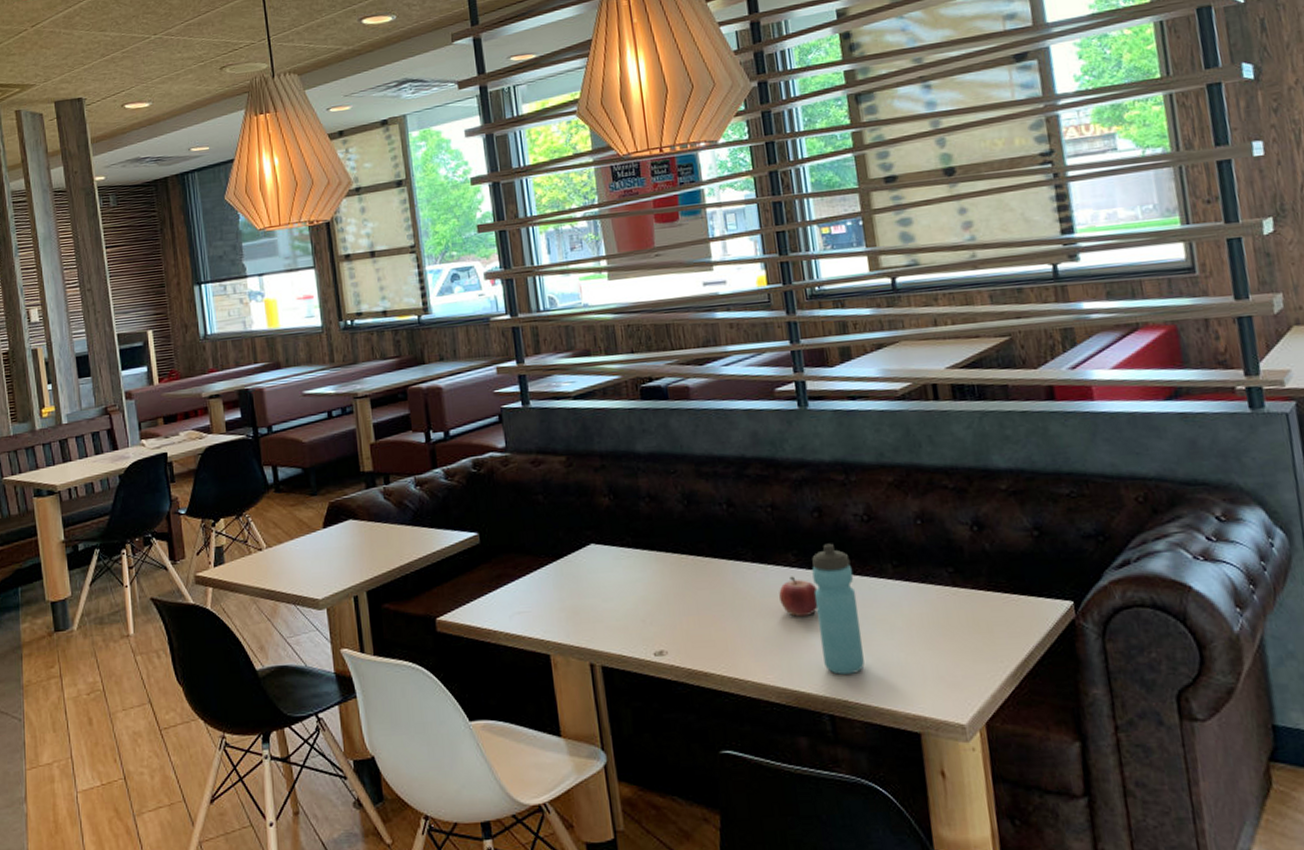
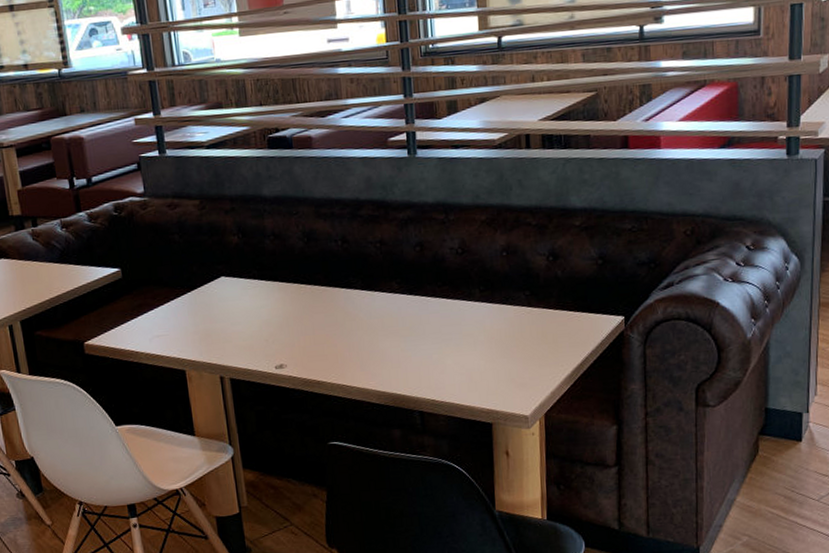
fruit: present [779,576,819,617] -> none [383,300,416,334]
water bottle: present [812,543,865,675] -> none [412,273,451,380]

